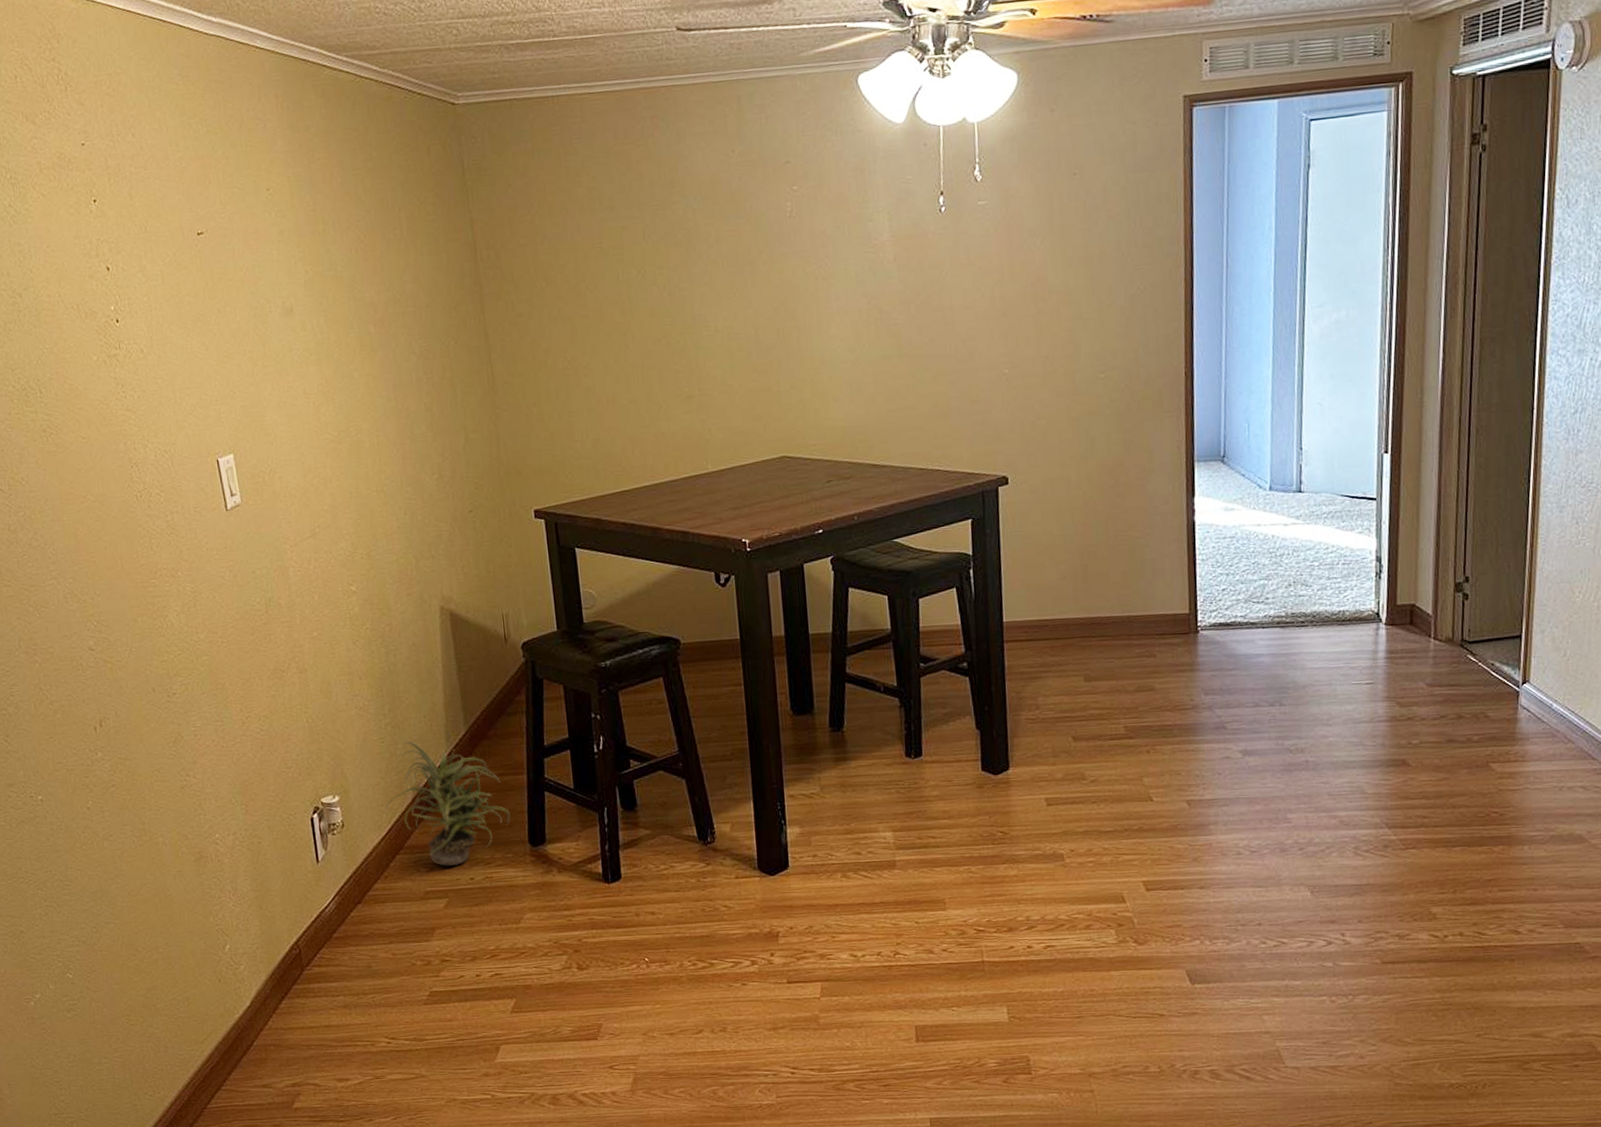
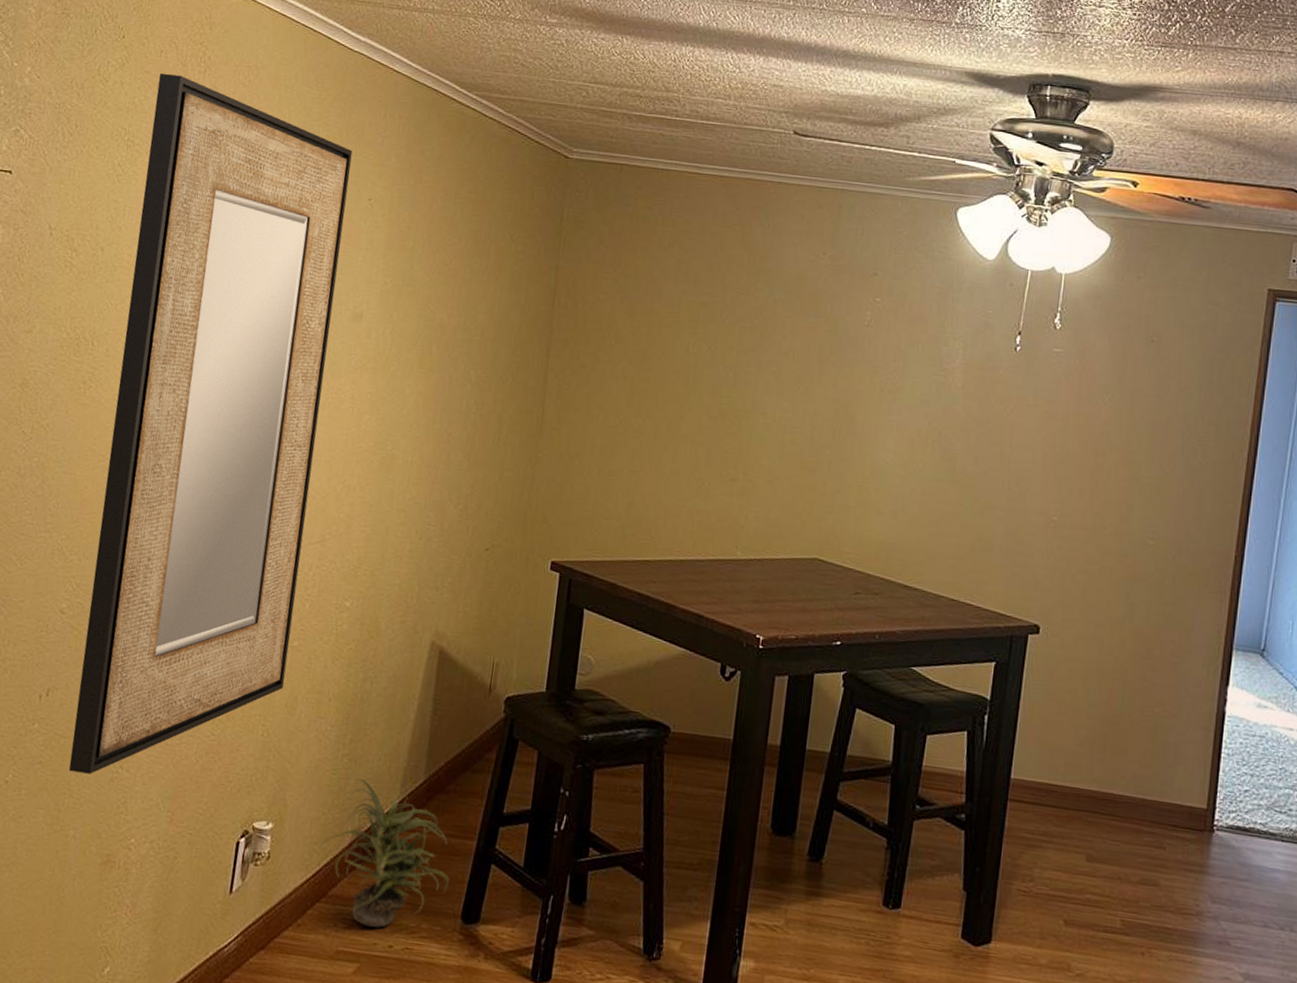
home mirror: none [21,98,315,788] -> present [68,73,353,774]

